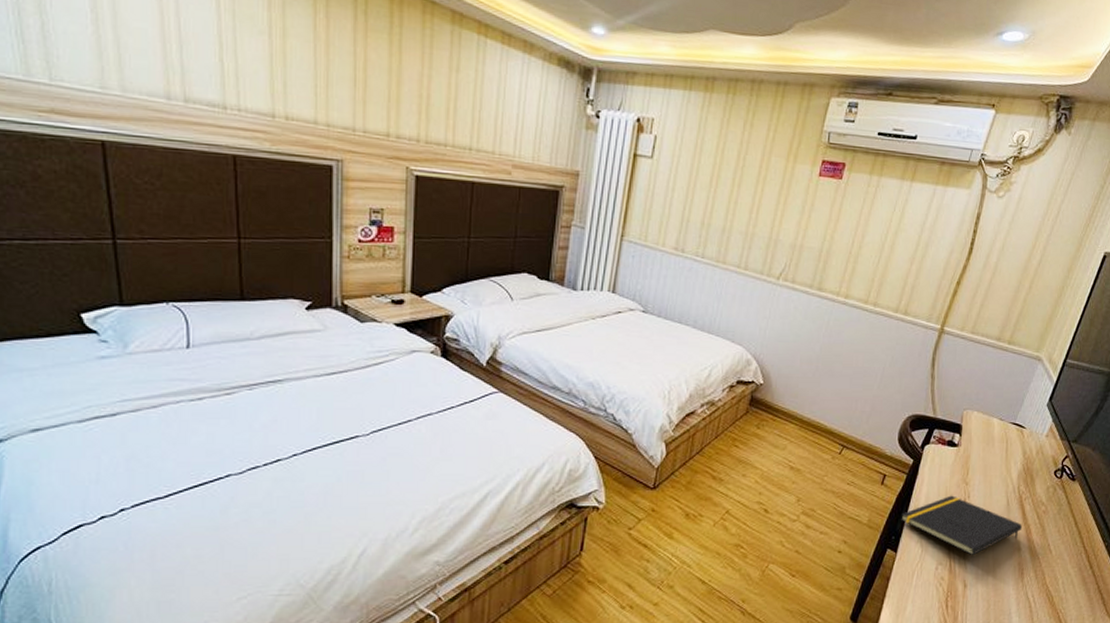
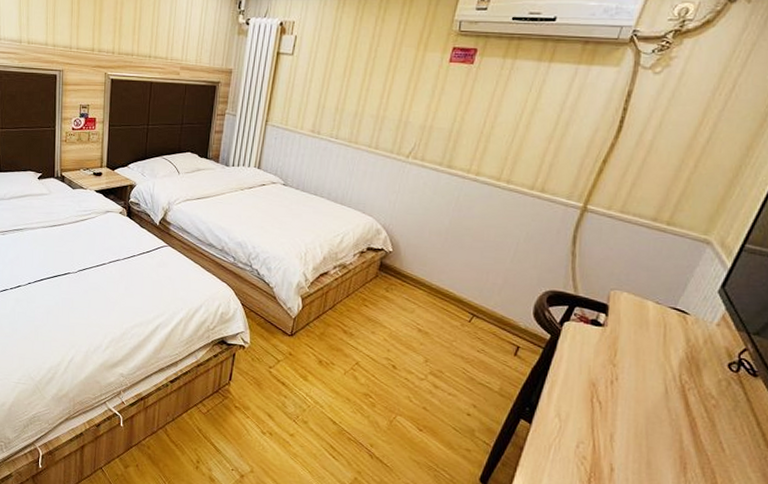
notepad: present [901,495,1022,555] -> none [536,375,684,440]

